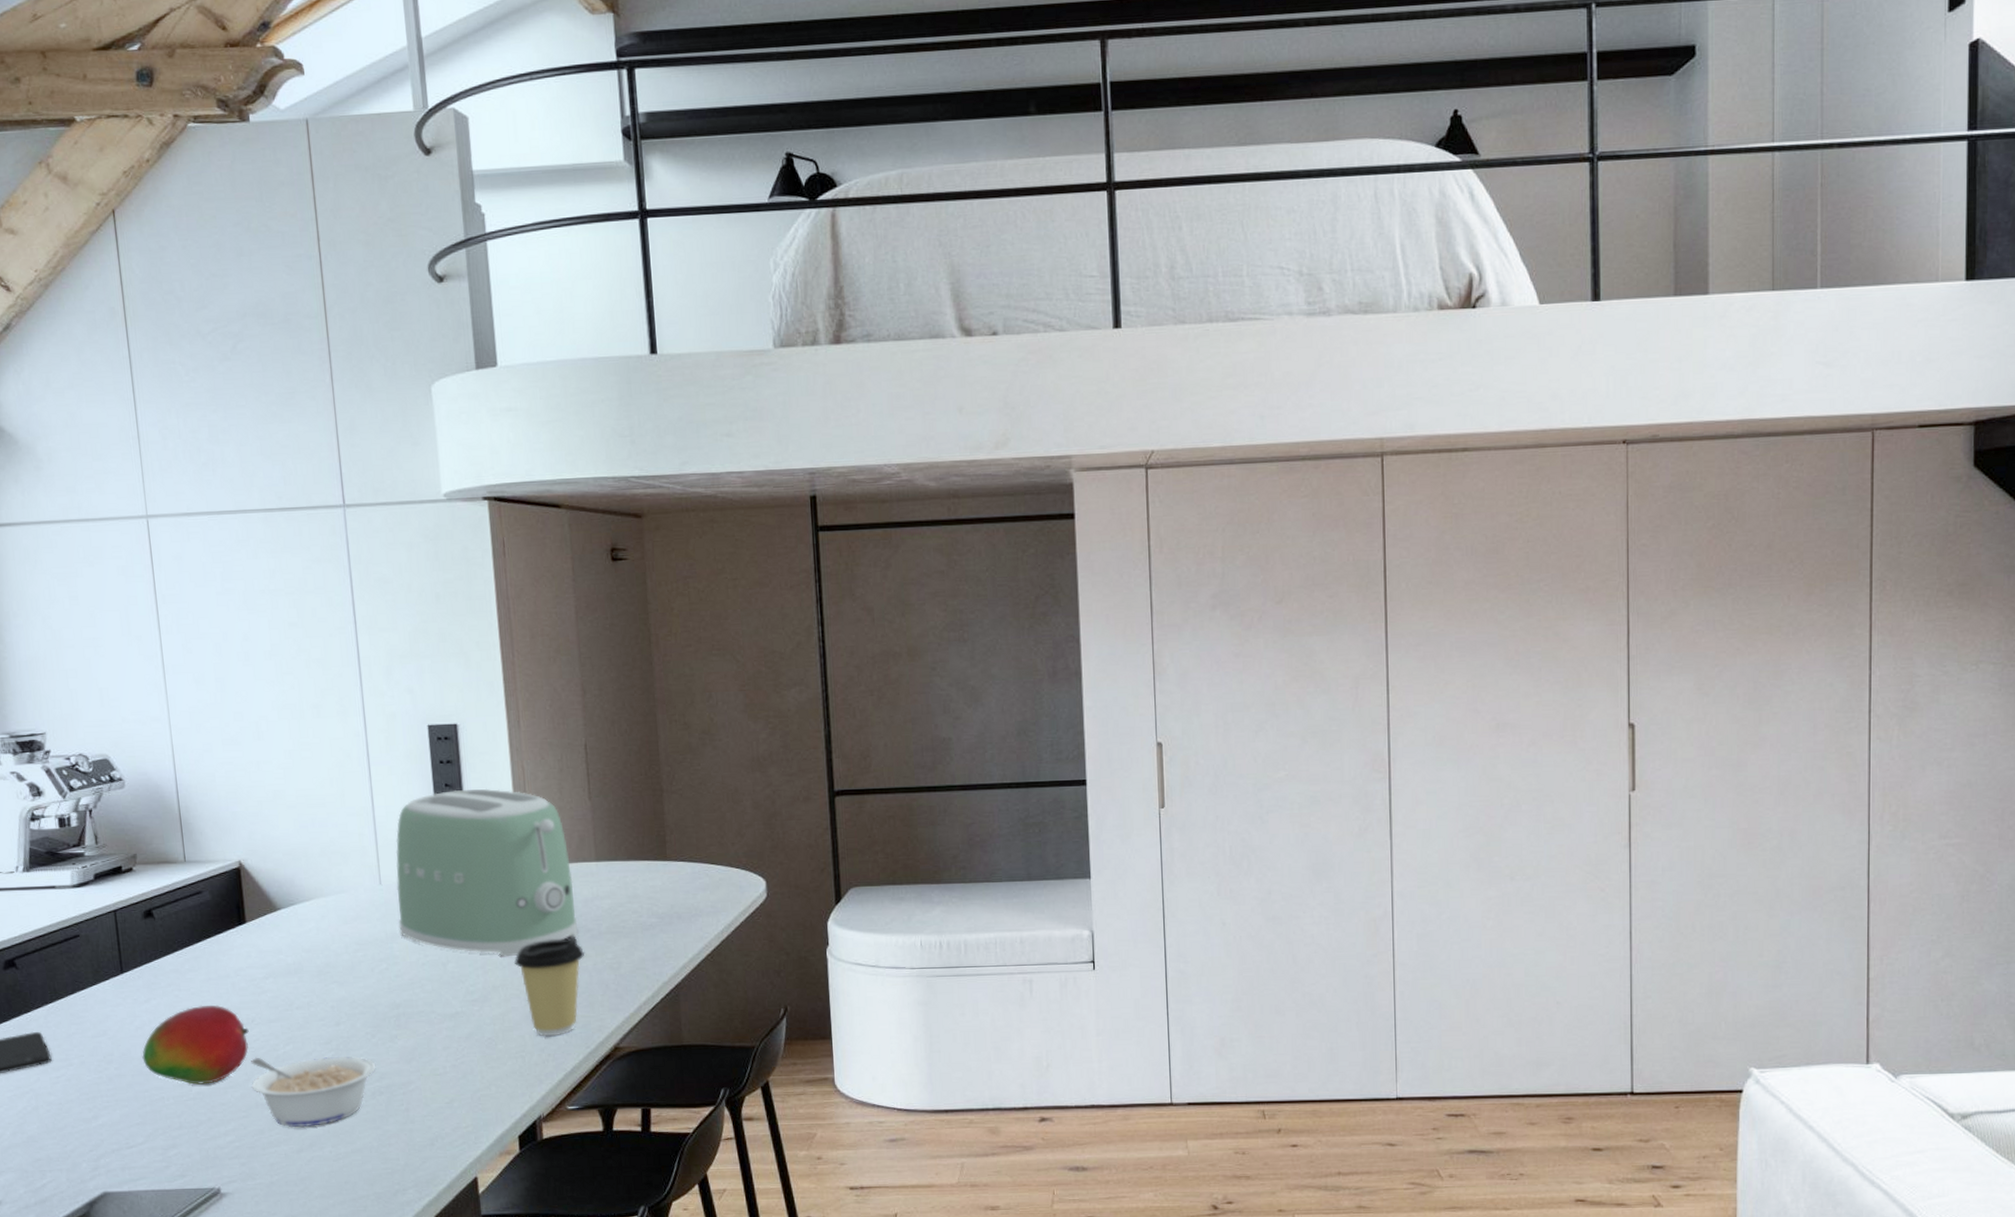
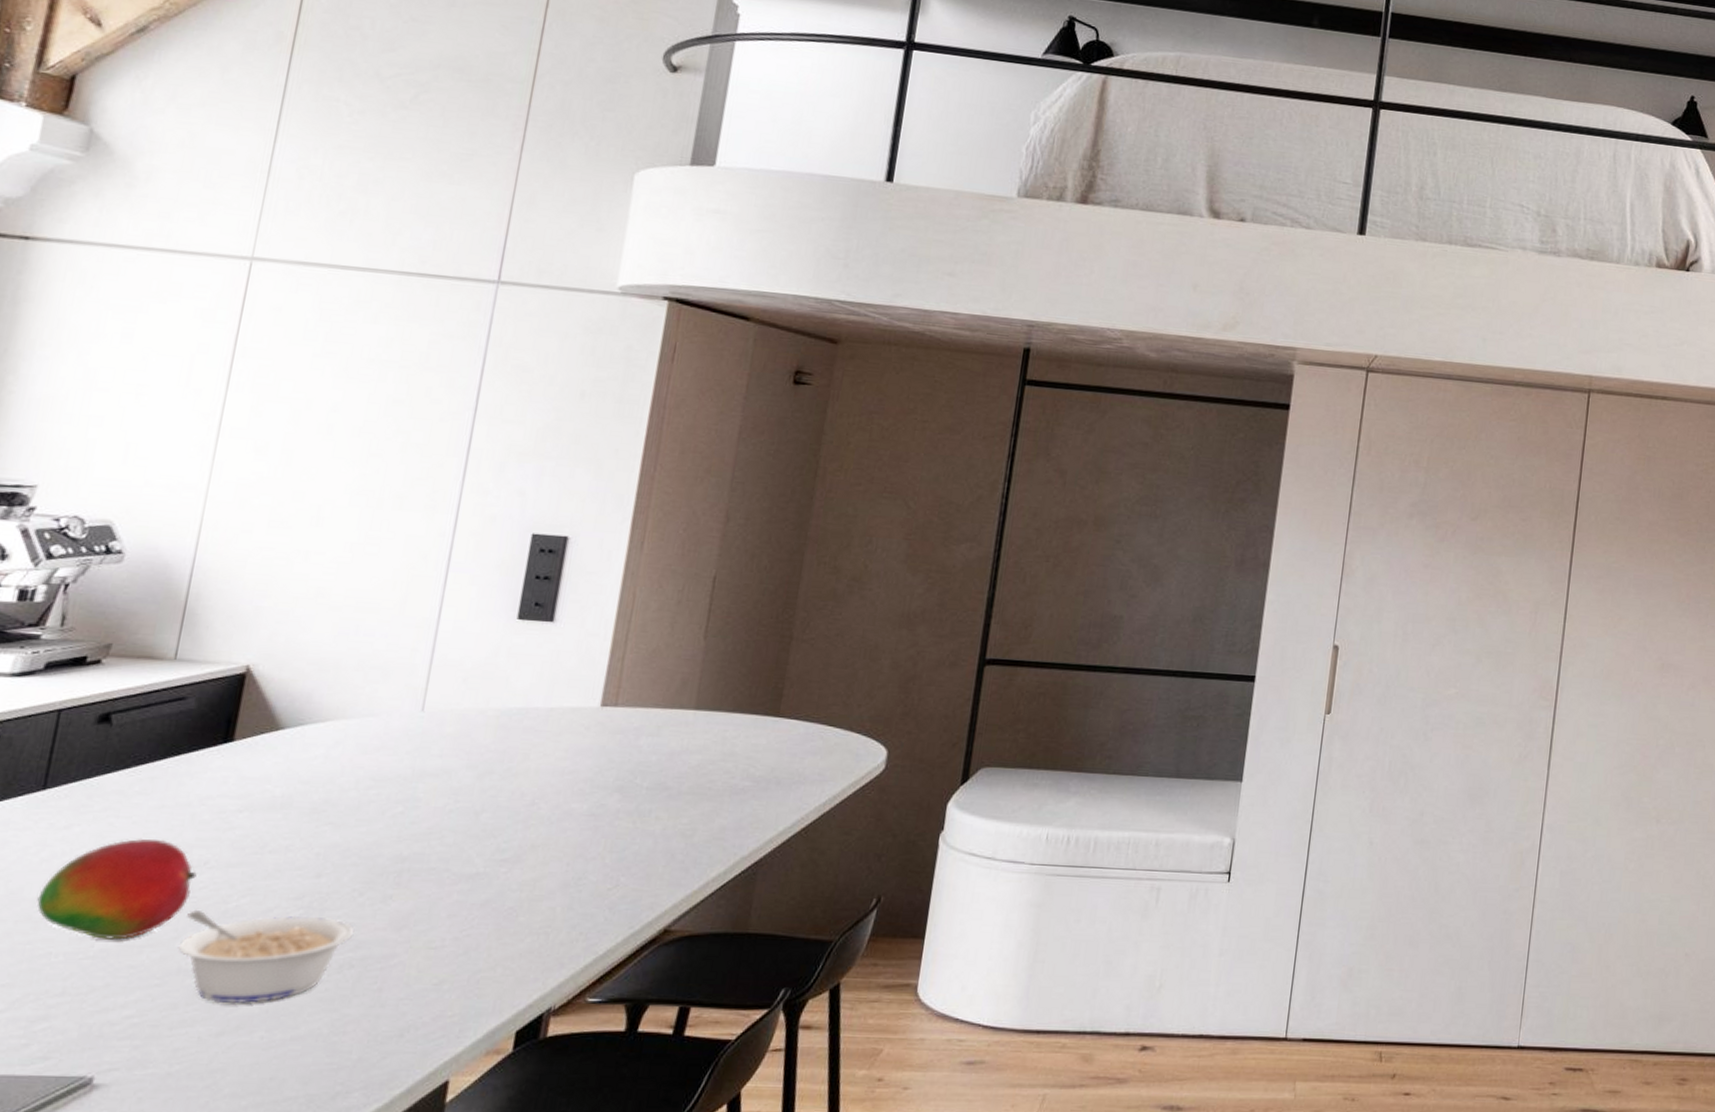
toaster: present [395,788,579,957] -> none [430,611,667,812]
coffee cup: present [514,937,585,1037] -> none [566,794,656,912]

